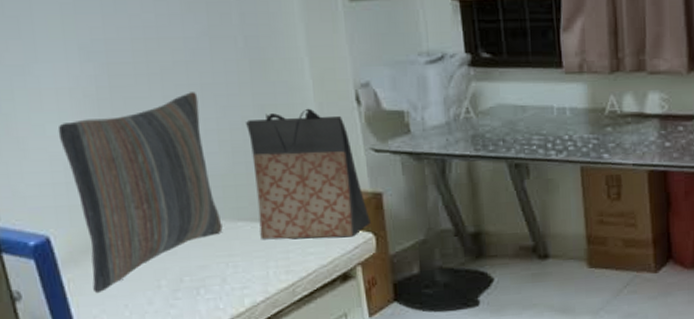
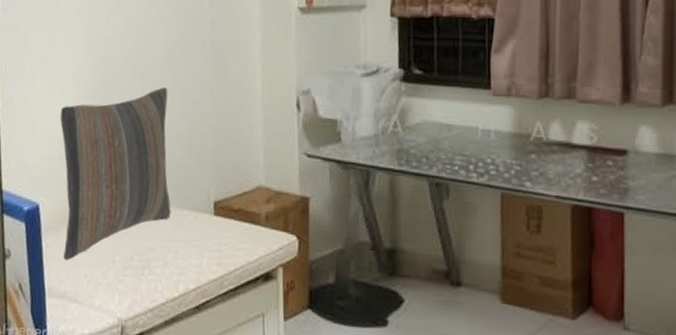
bag: present [246,108,371,240] -> none [200,110,296,238]

